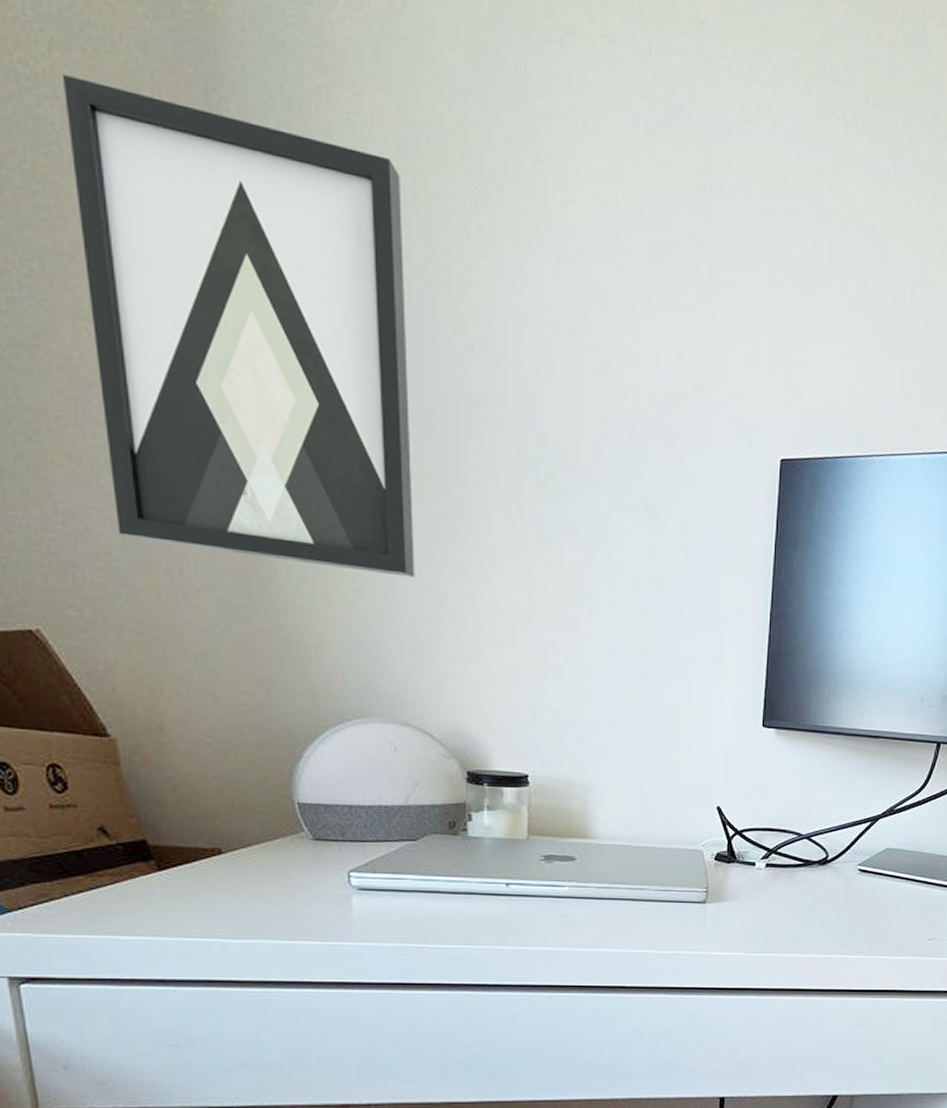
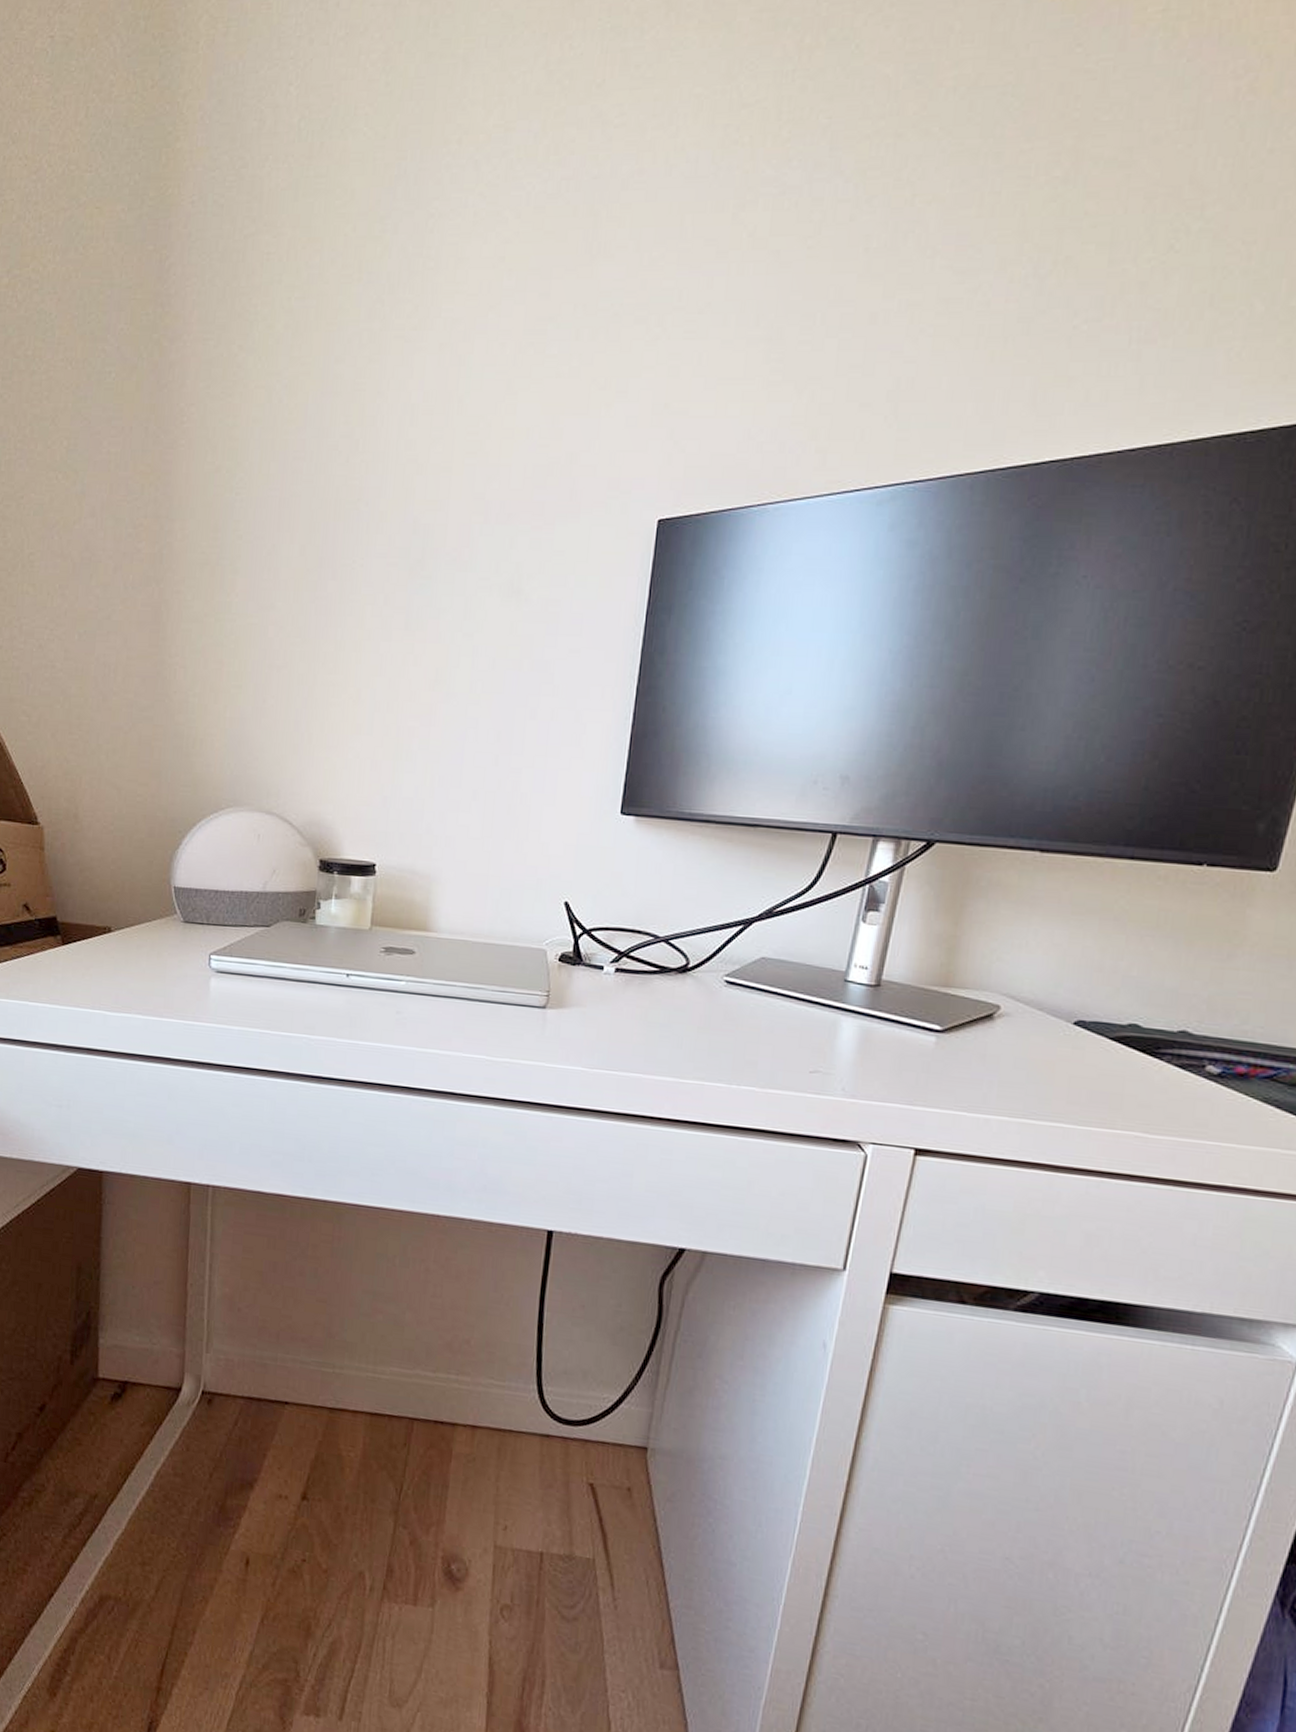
wall art: present [62,74,415,578] -> none [60,273,307,672]

